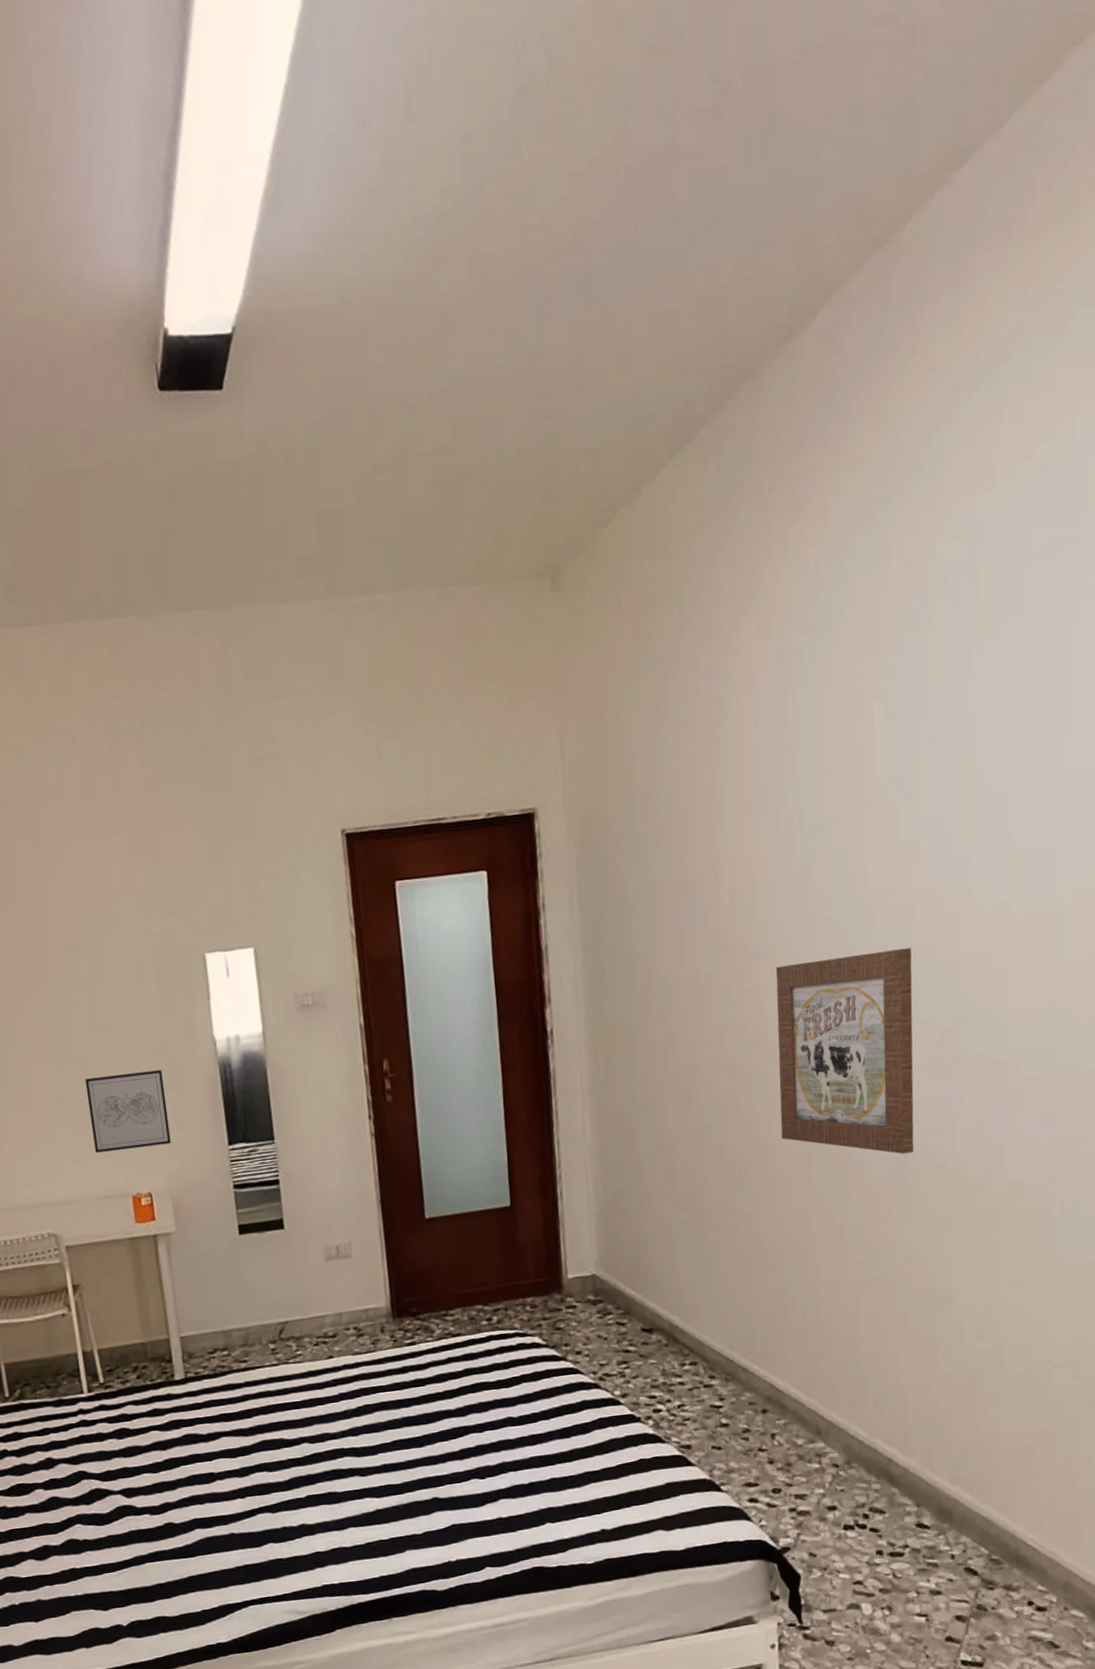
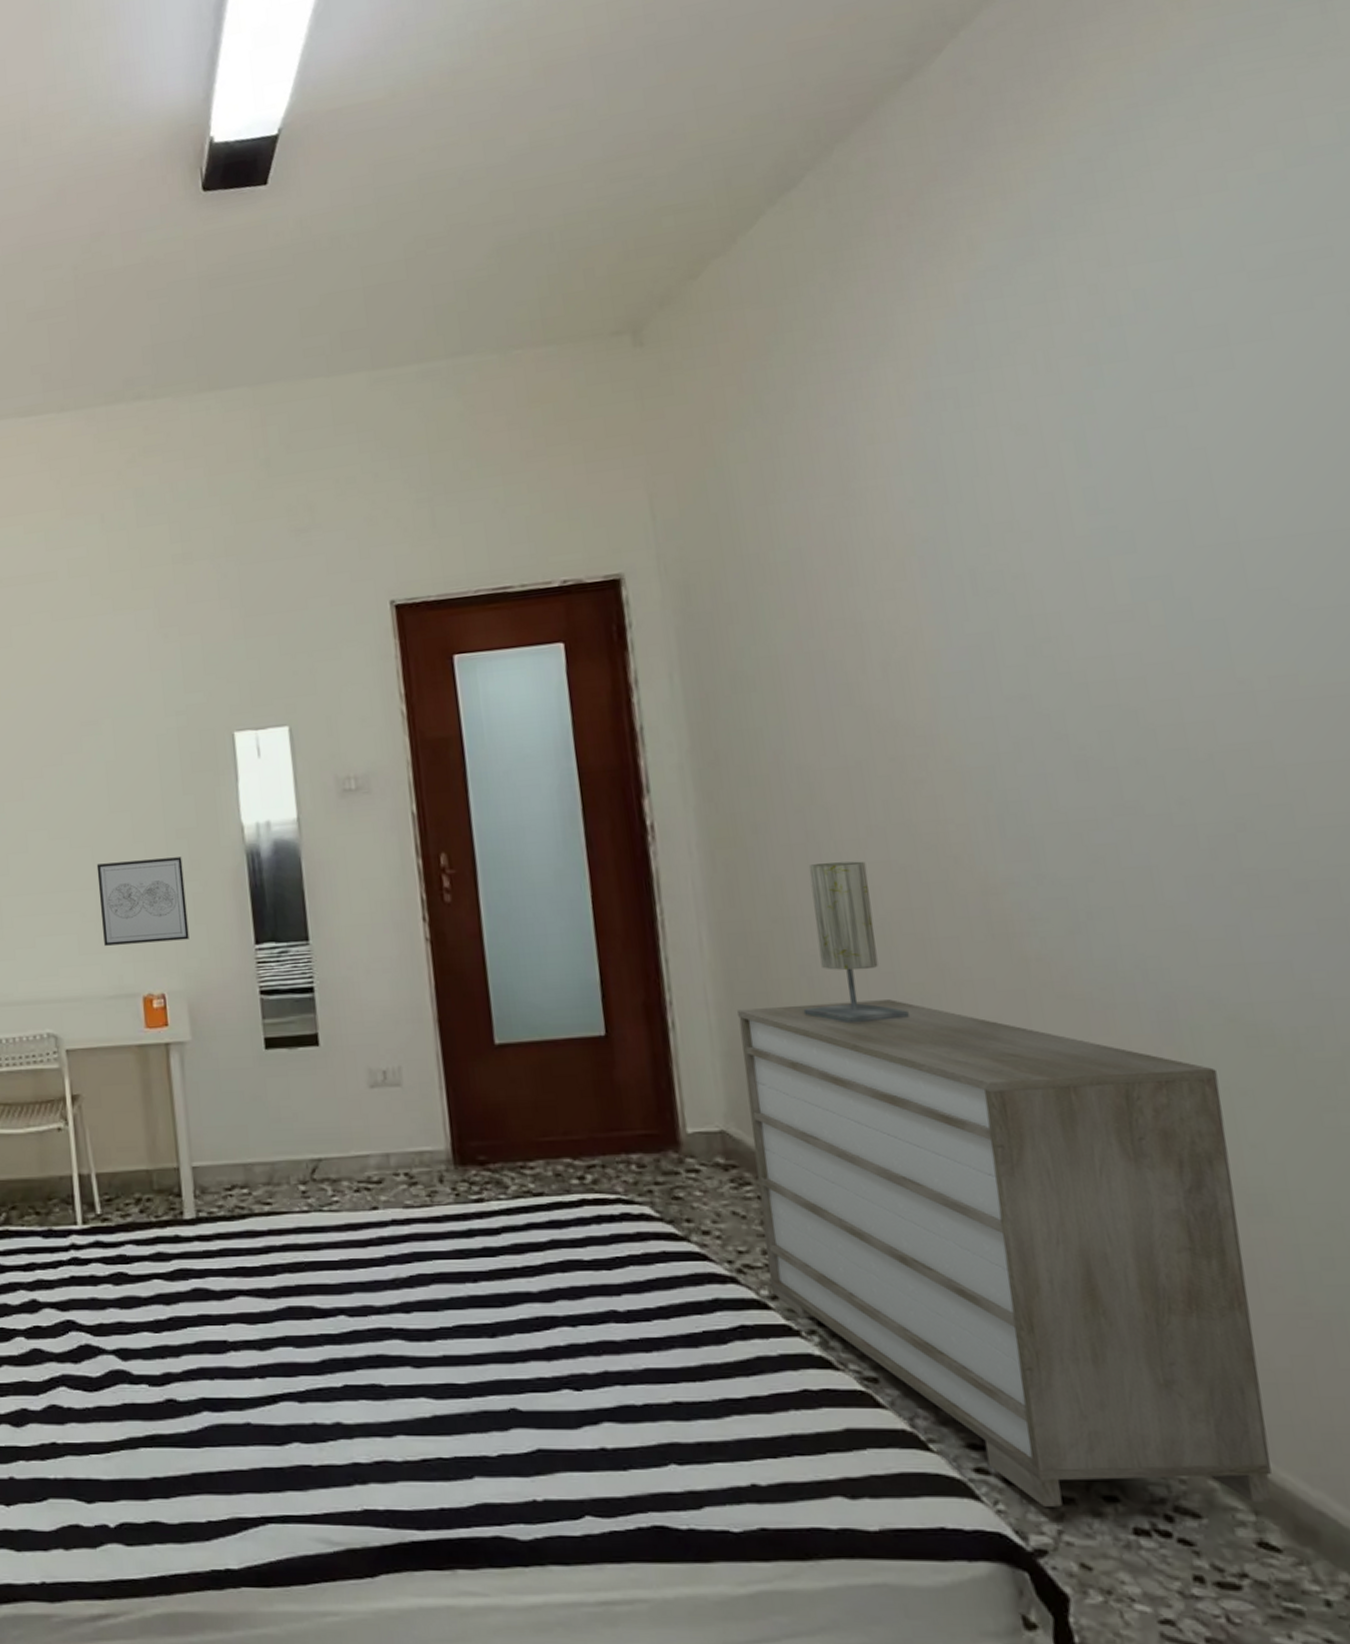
dresser: none [609,1165,930,1519] -> present [737,999,1272,1507]
table lamp: none [656,1056,730,1186] -> present [803,861,909,1024]
wall art: present [775,948,914,1154] -> none [953,732,1186,999]

